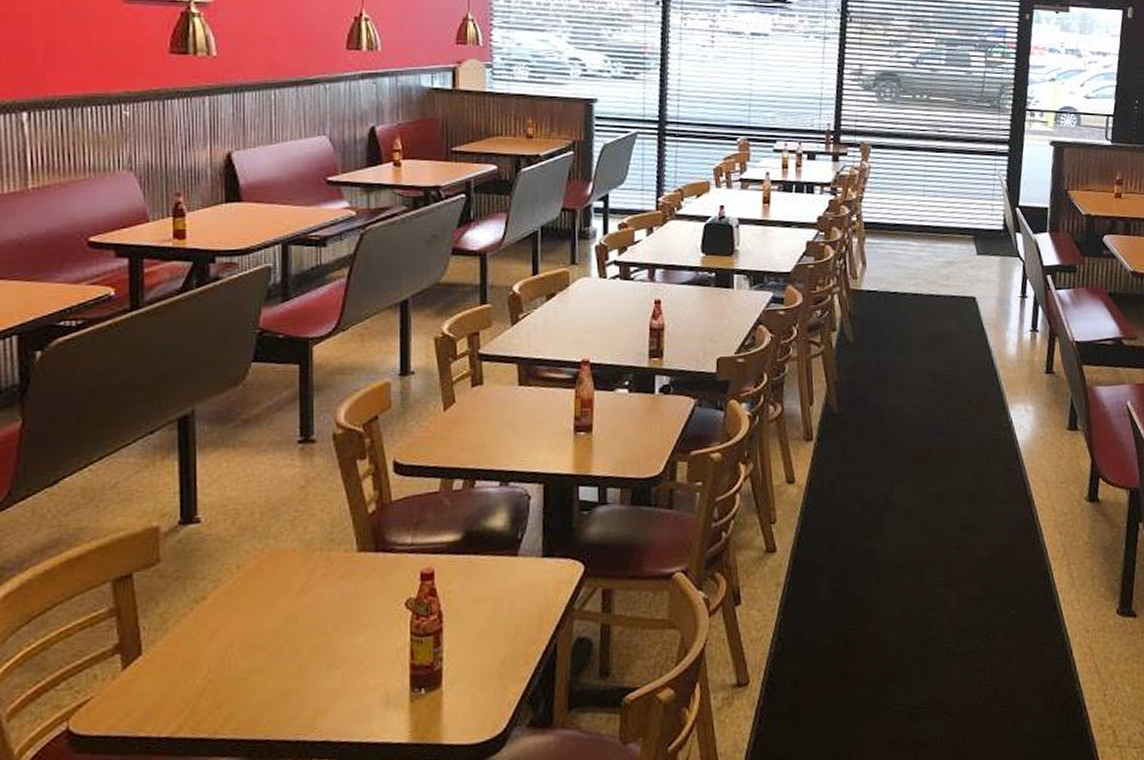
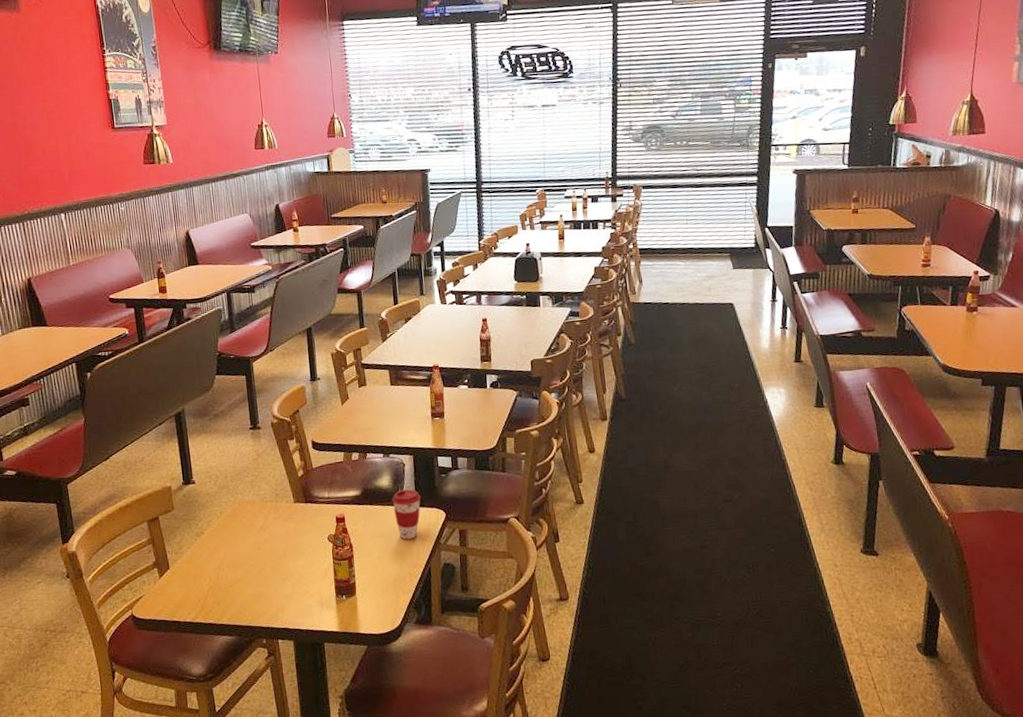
coffee cup: none [507,532,550,605] -> present [392,489,421,540]

